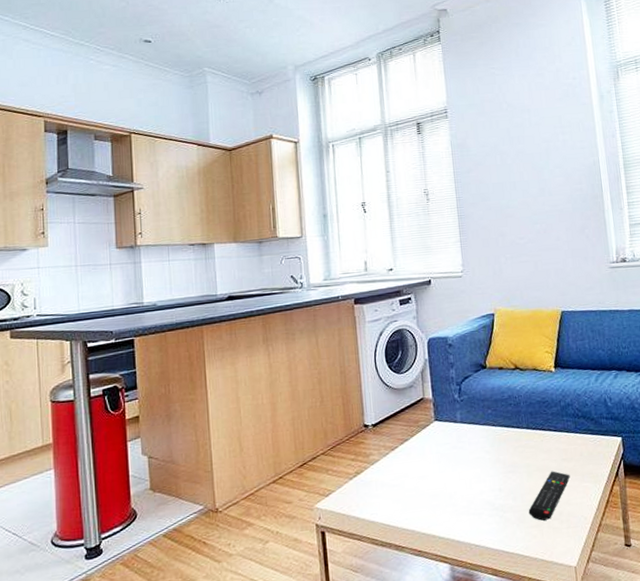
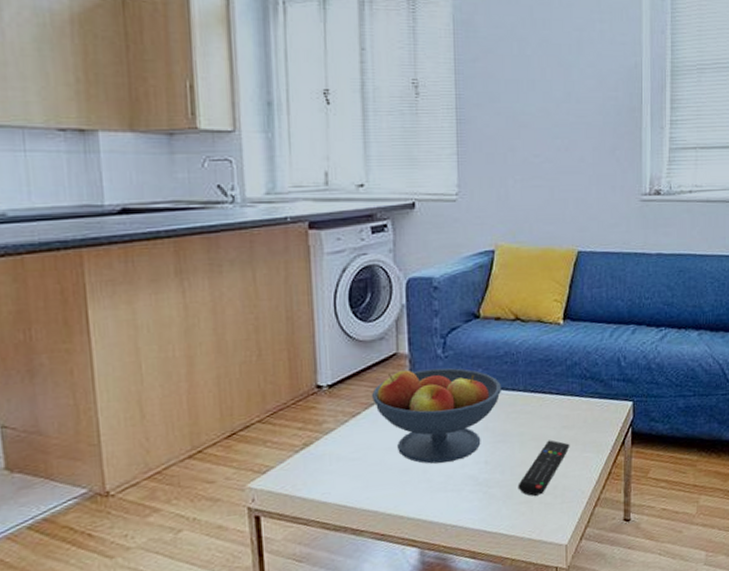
fruit bowl: none [406,409,508,491] -> present [372,368,501,464]

